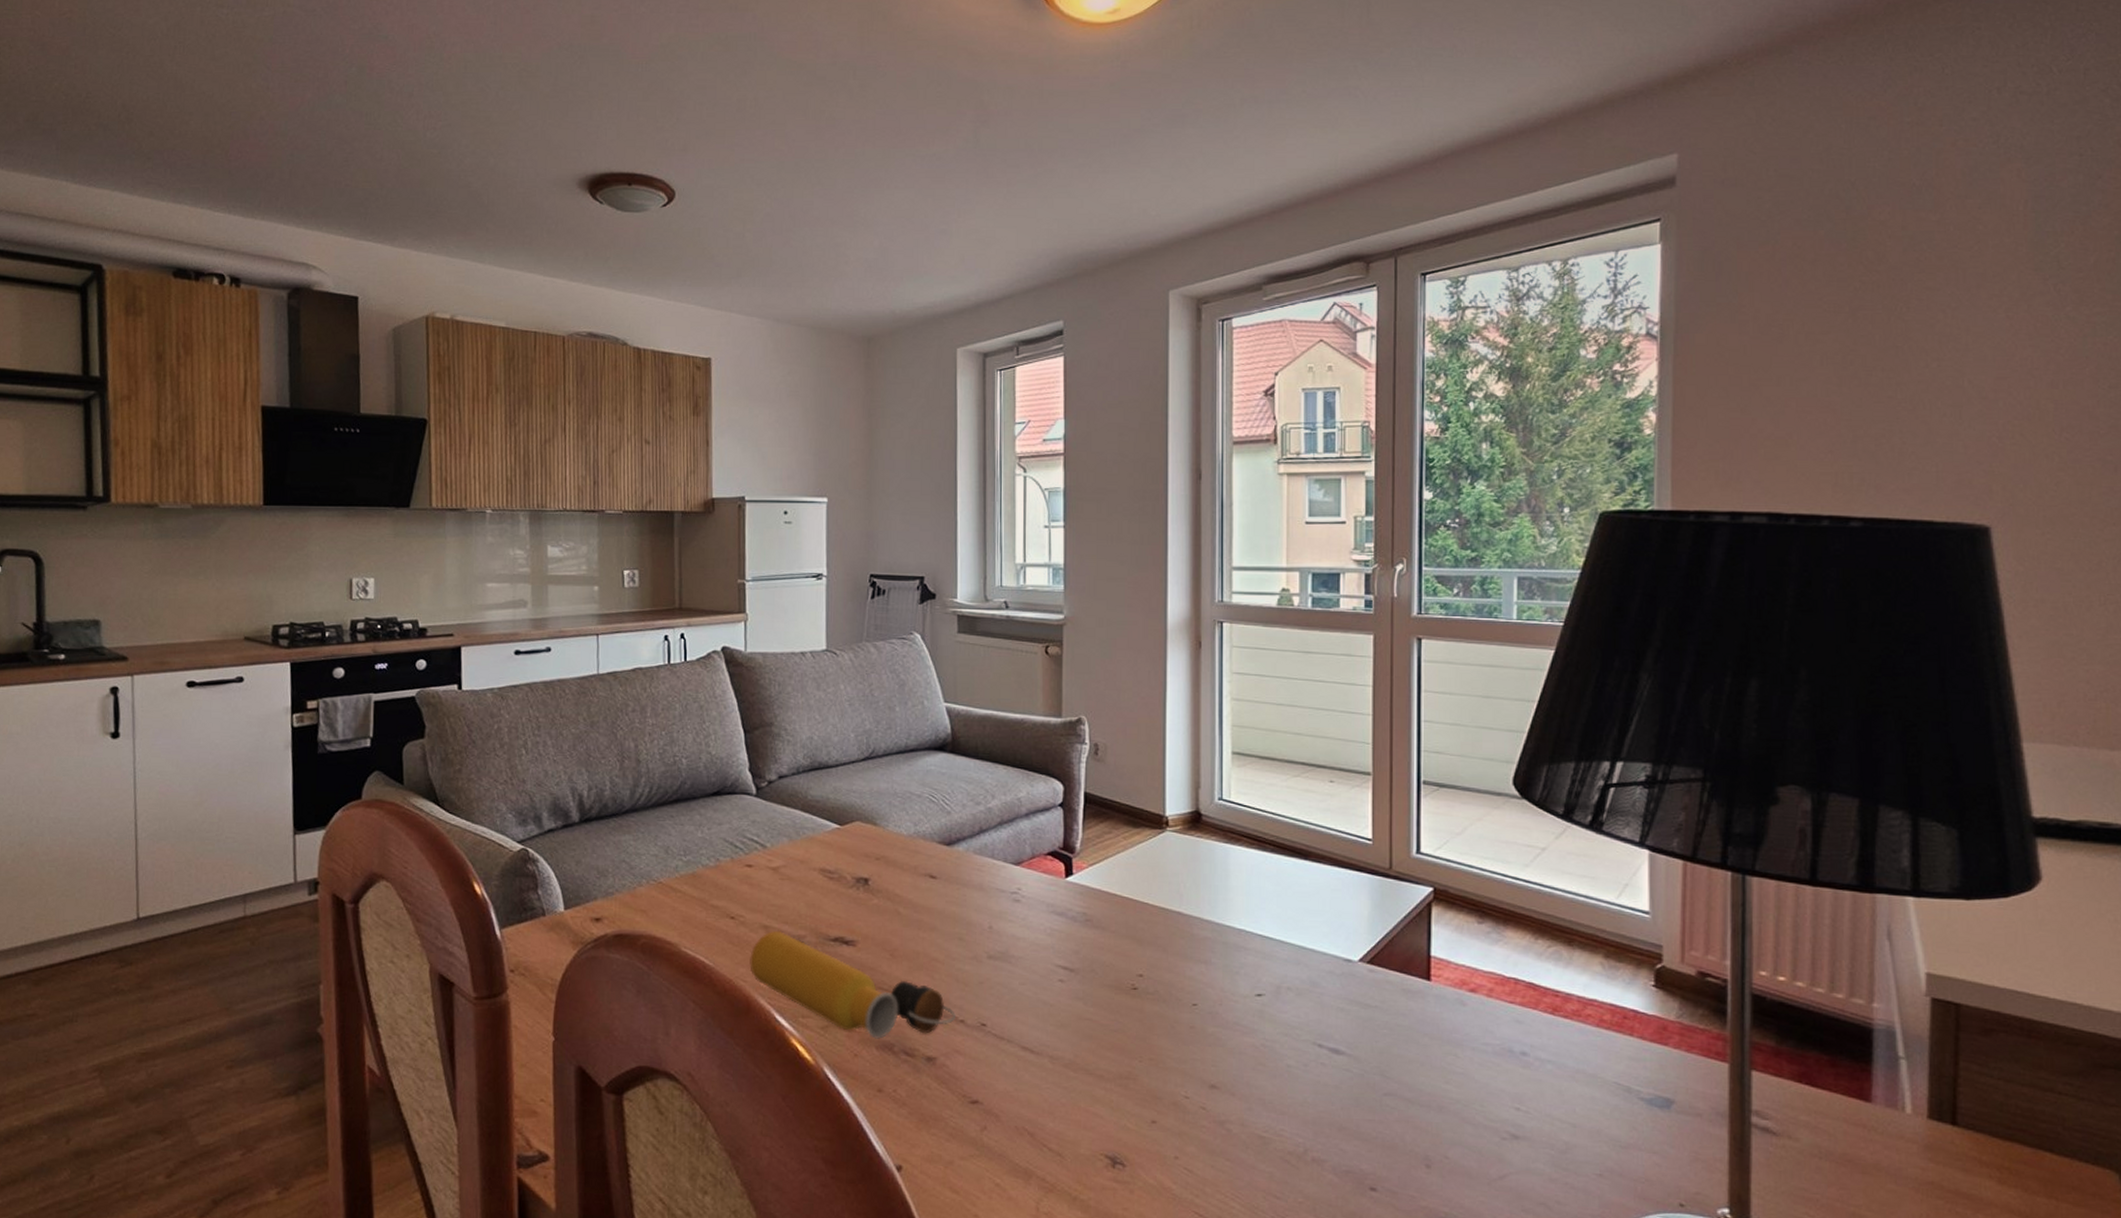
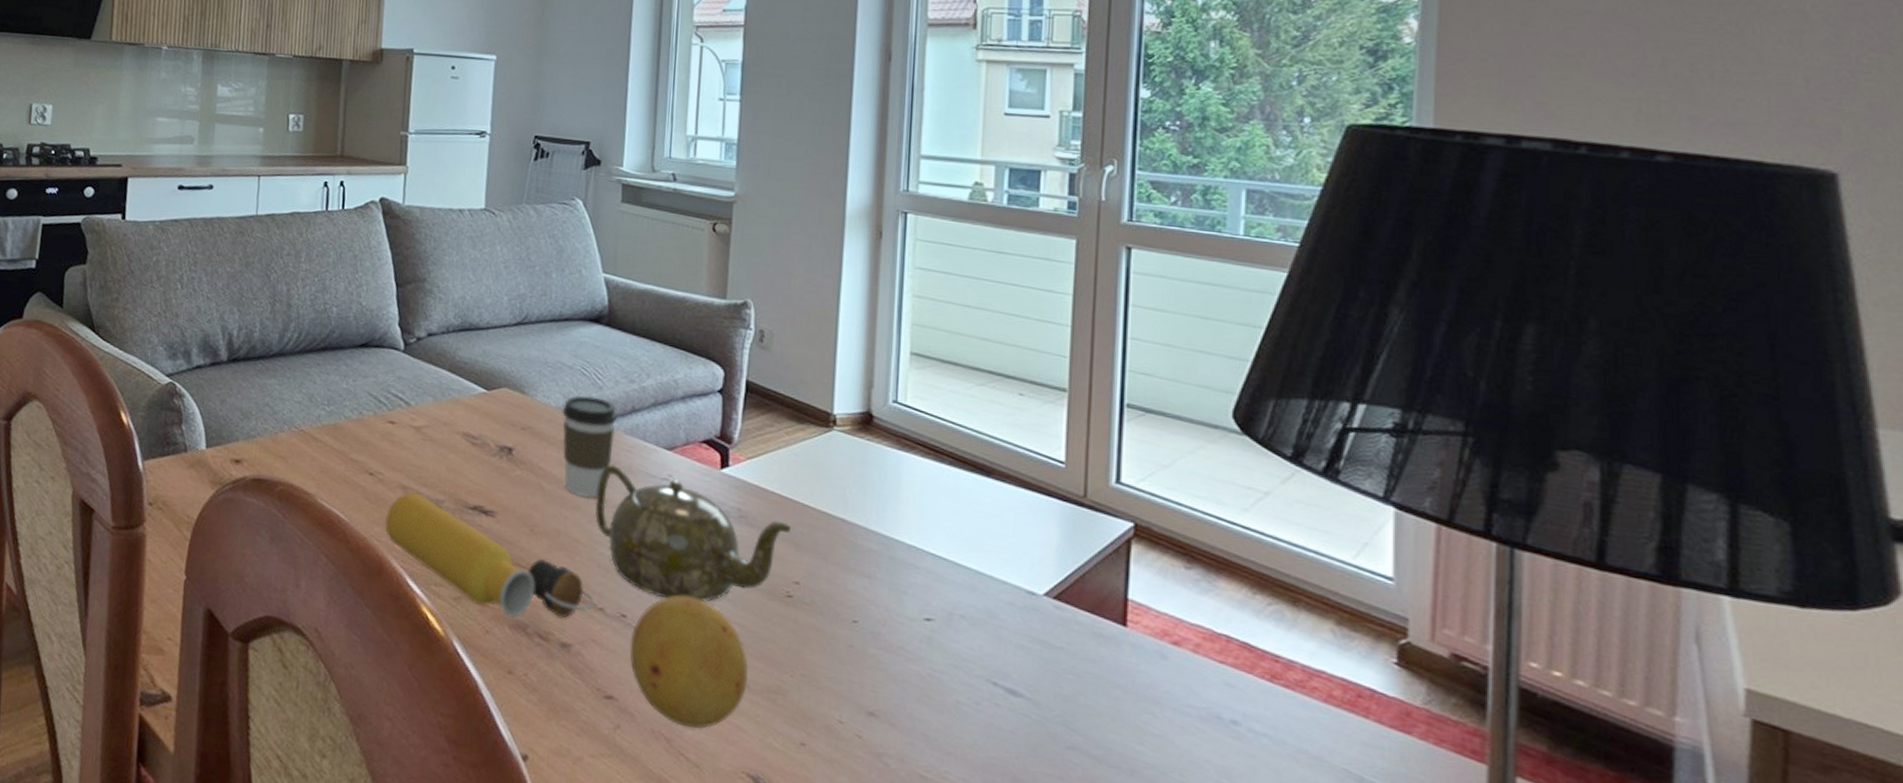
coffee cup: none [913,821,967,919] -> present [562,395,619,499]
teapot: none [950,883,1134,1004] -> present [595,464,792,602]
fruit: none [991,999,1102,1121] -> present [629,595,748,729]

